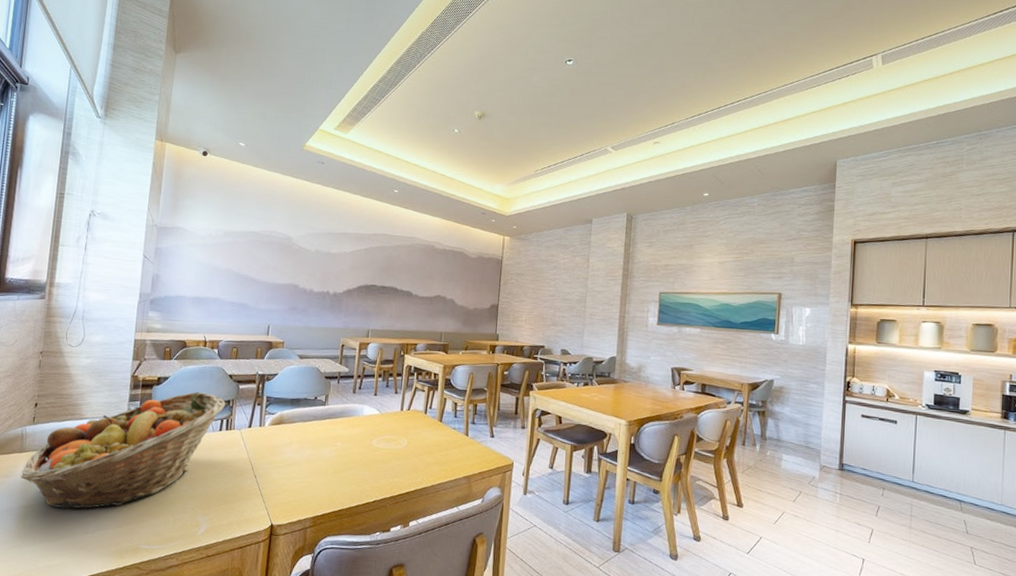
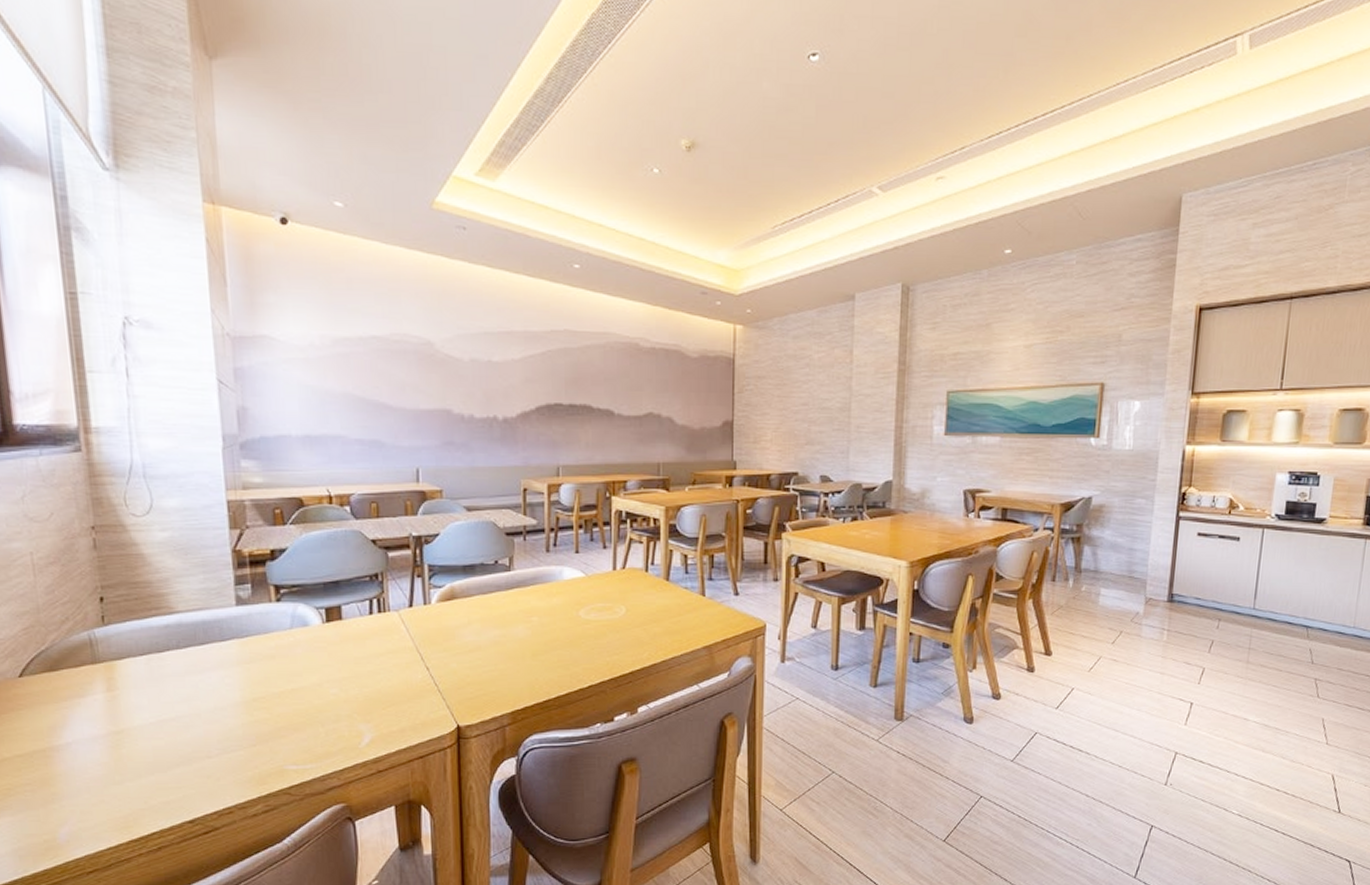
fruit basket: present [20,392,227,509] -> none [100,566,374,730]

